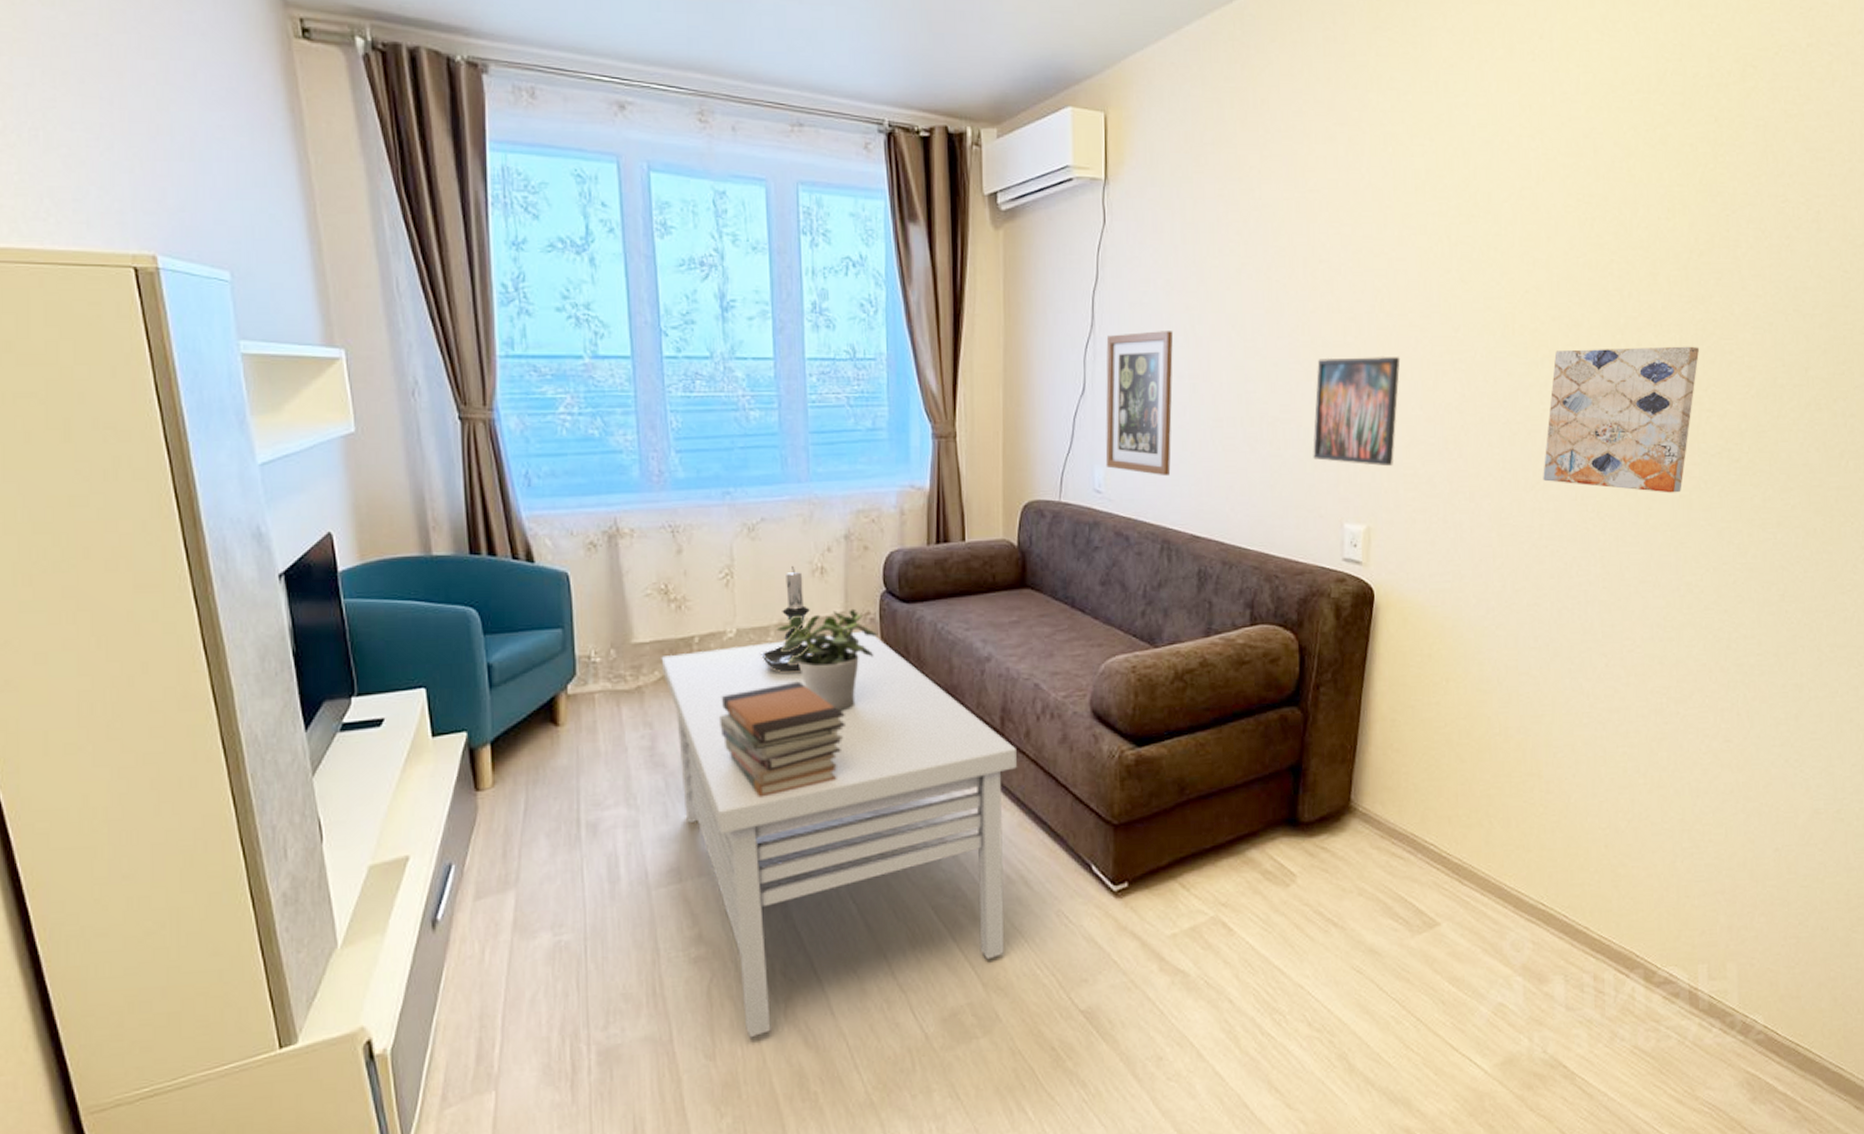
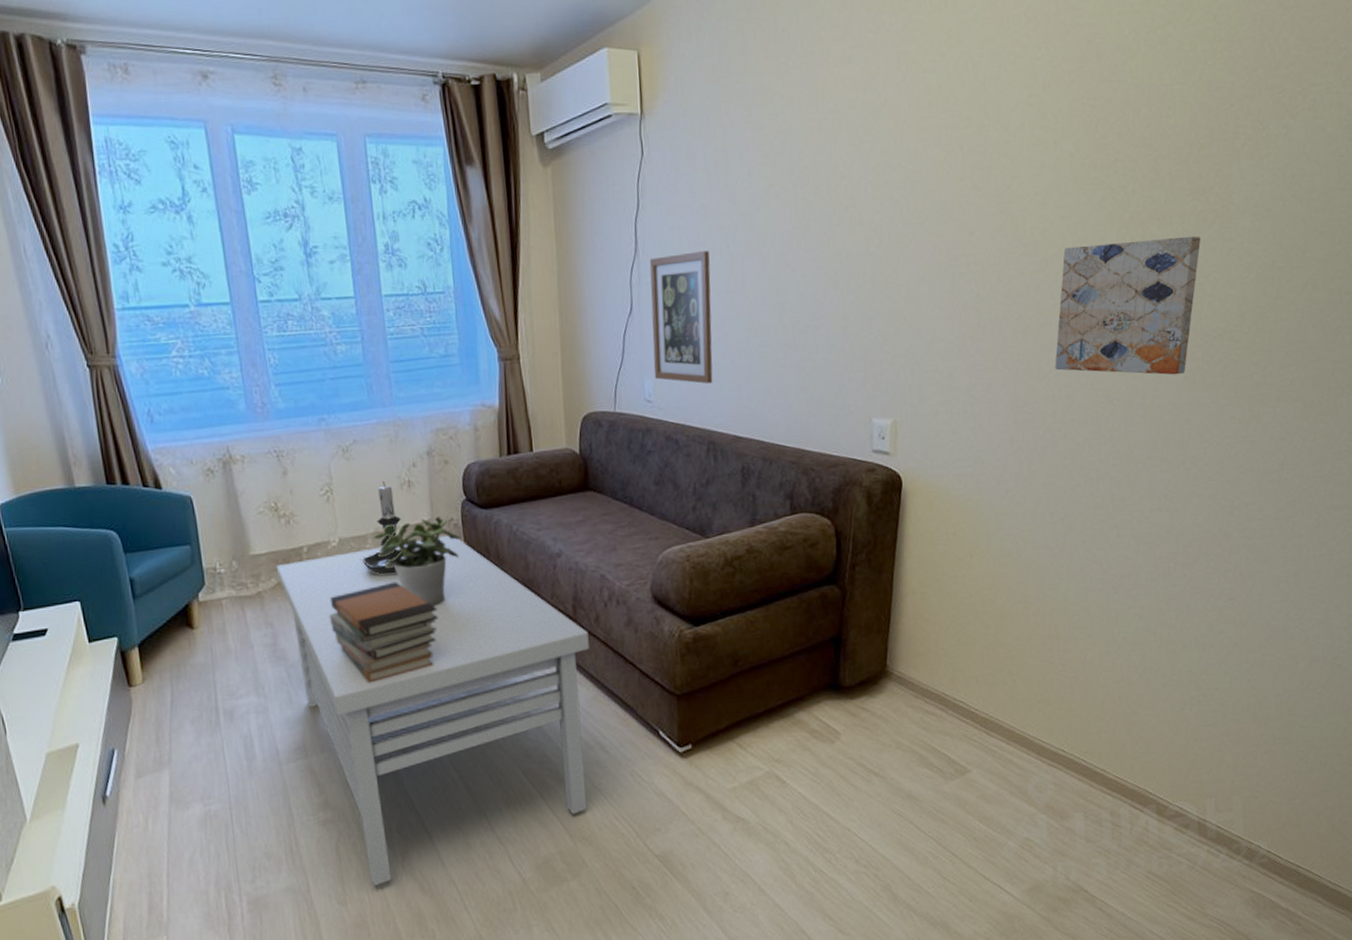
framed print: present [1313,356,1401,467] -> none [841,262,920,365]

